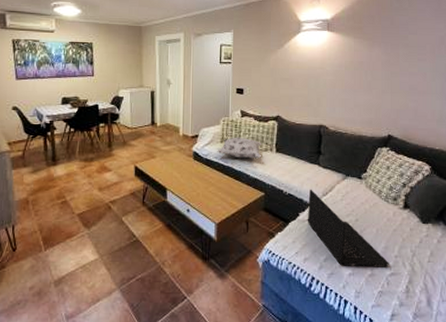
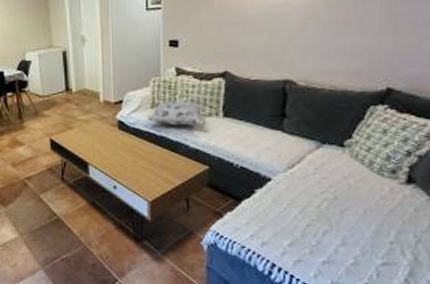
laptop: present [307,189,389,267] -> none [266,160,381,256]

